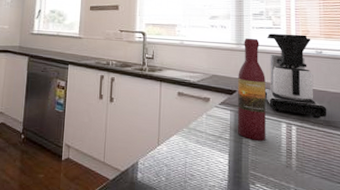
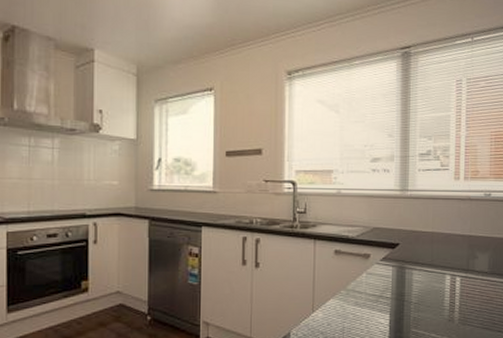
wine bottle: present [238,38,266,141] -> none [400,182,431,296]
coffee maker: present [264,33,327,119] -> none [429,175,492,267]

